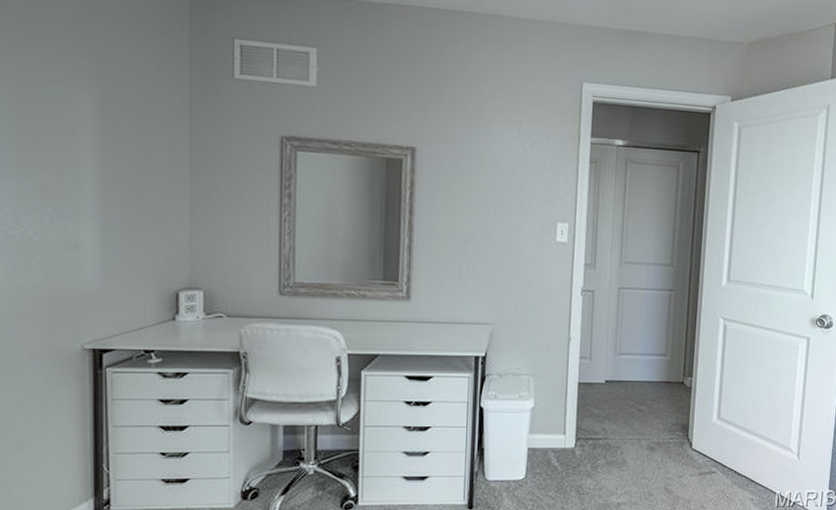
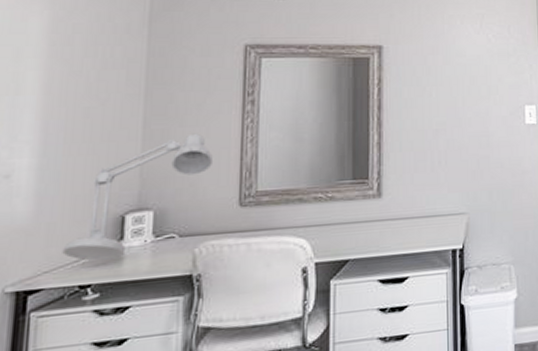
desk lamp: none [128,221,254,330] -> present [62,133,213,261]

